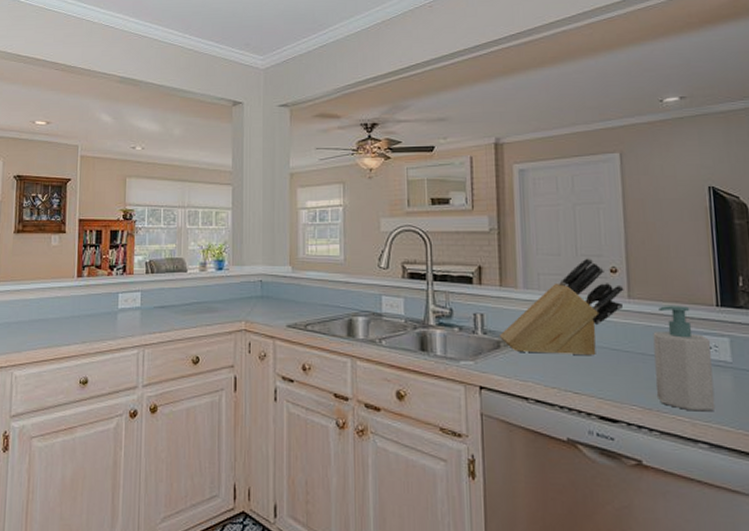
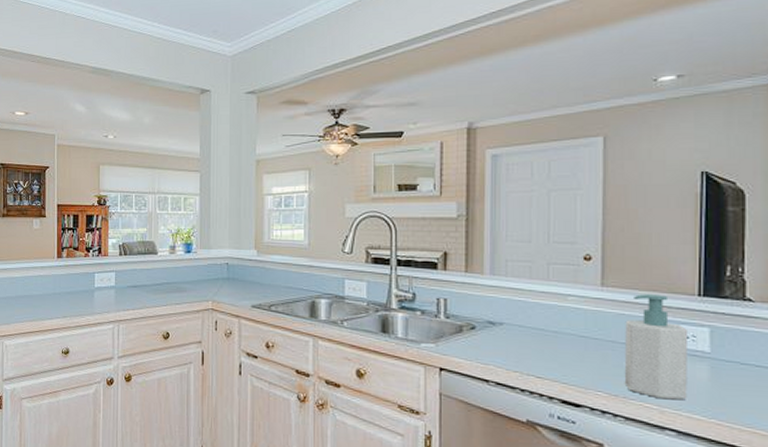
knife block: present [499,258,624,356] -> none [462,245,598,342]

